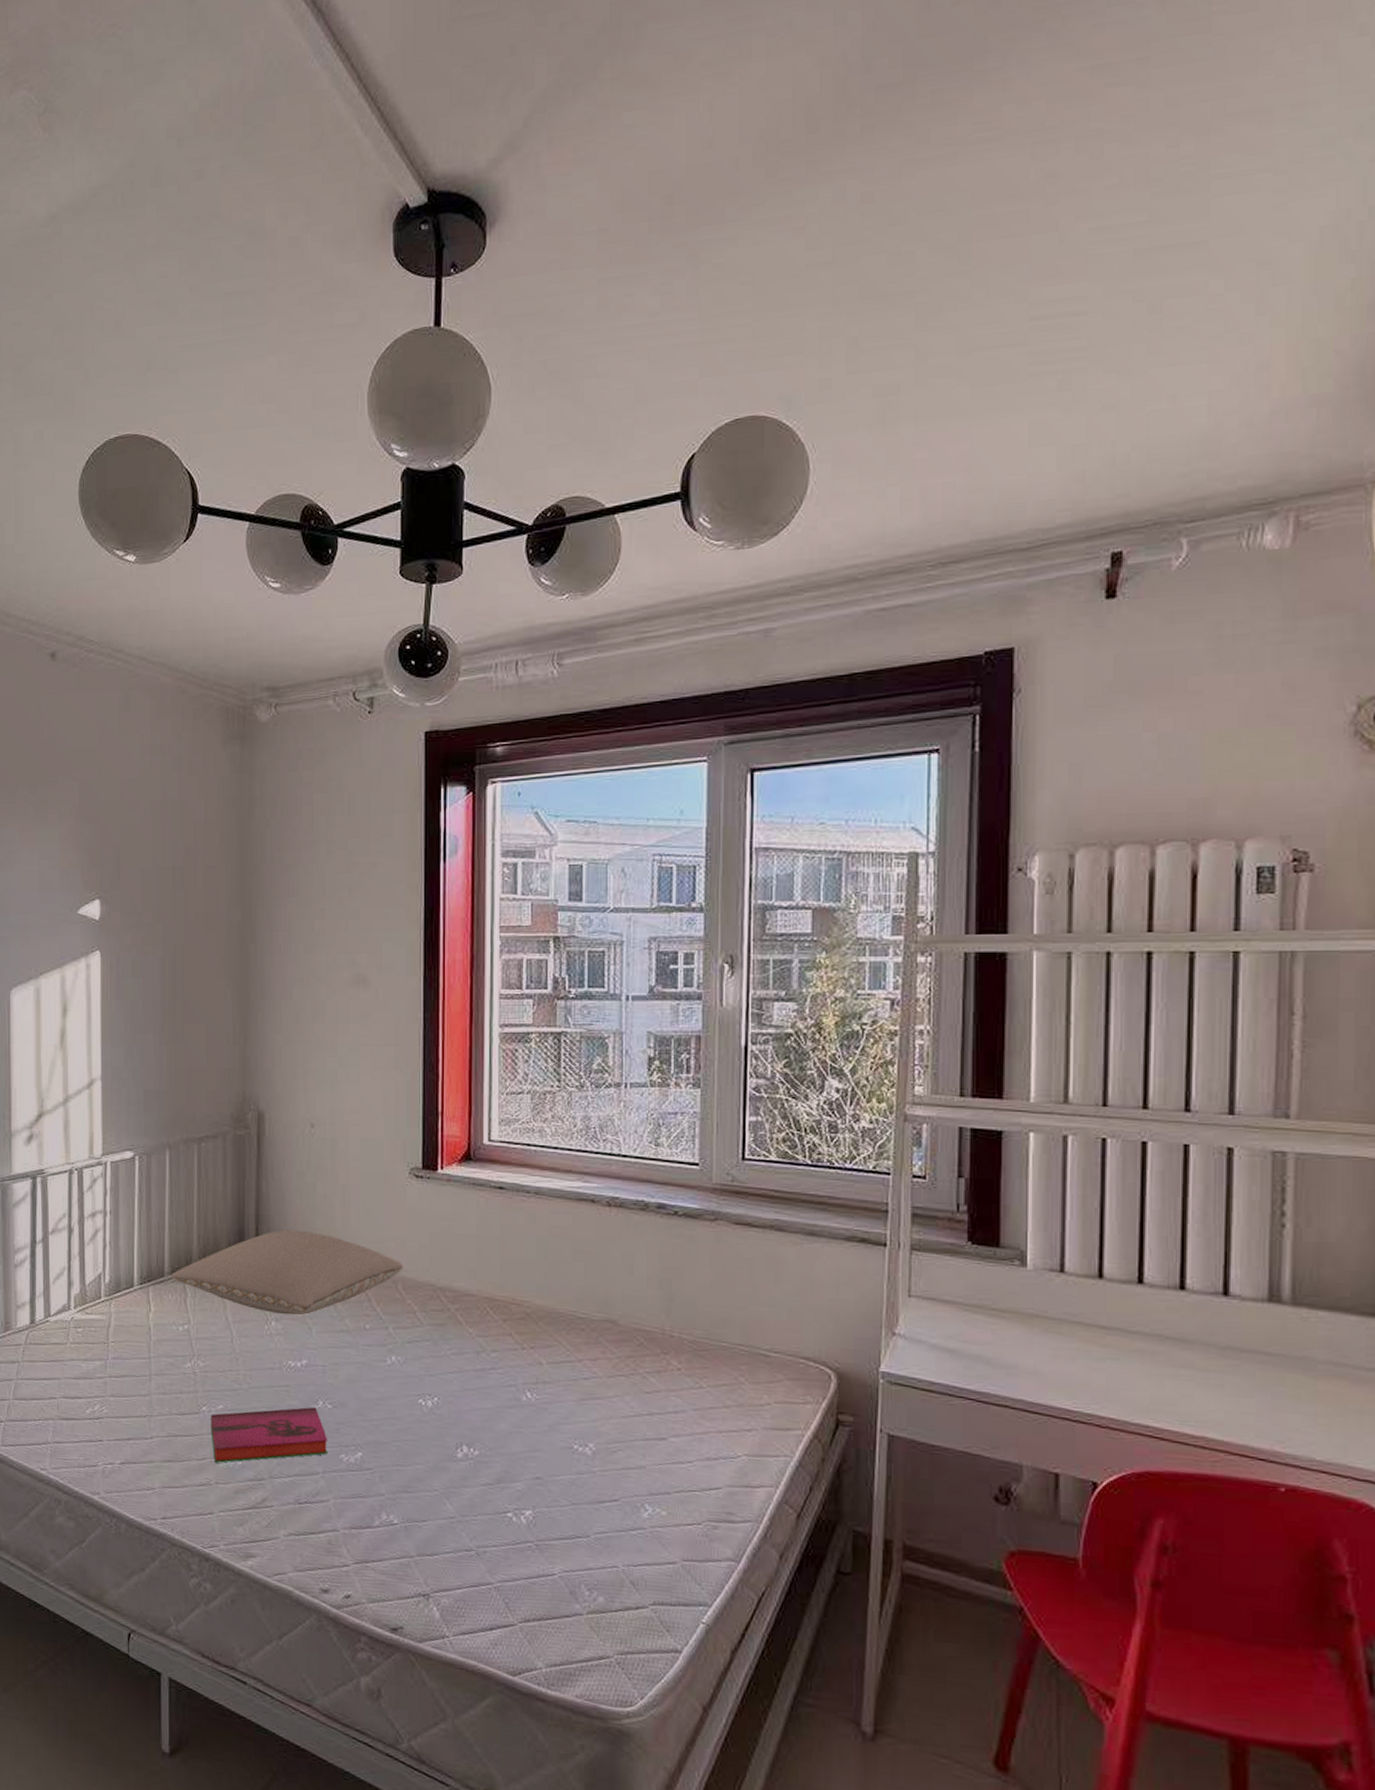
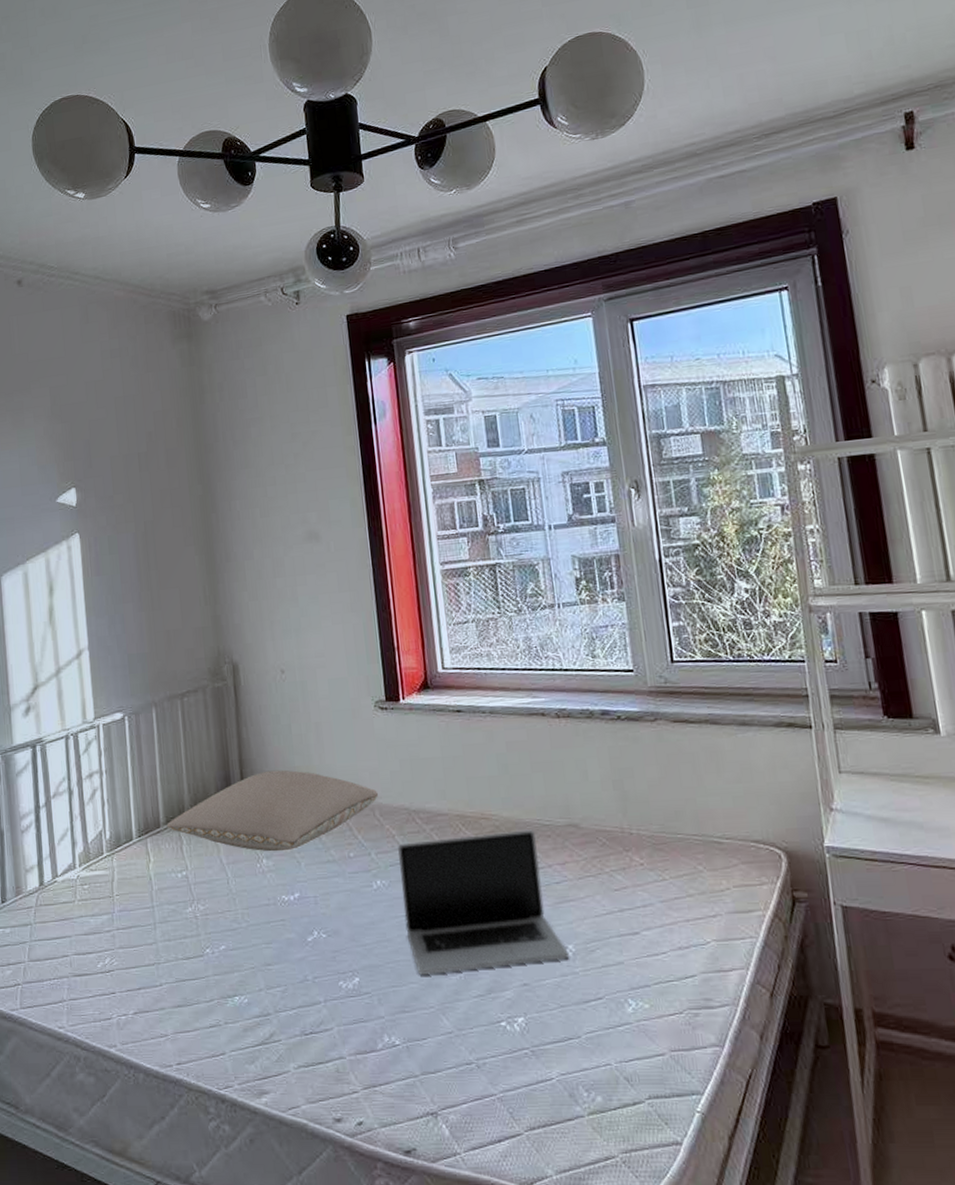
hardback book: present [210,1406,327,1463] -> none [214,937,327,1003]
laptop: none [417,1319,589,1459] -> present [398,829,570,975]

